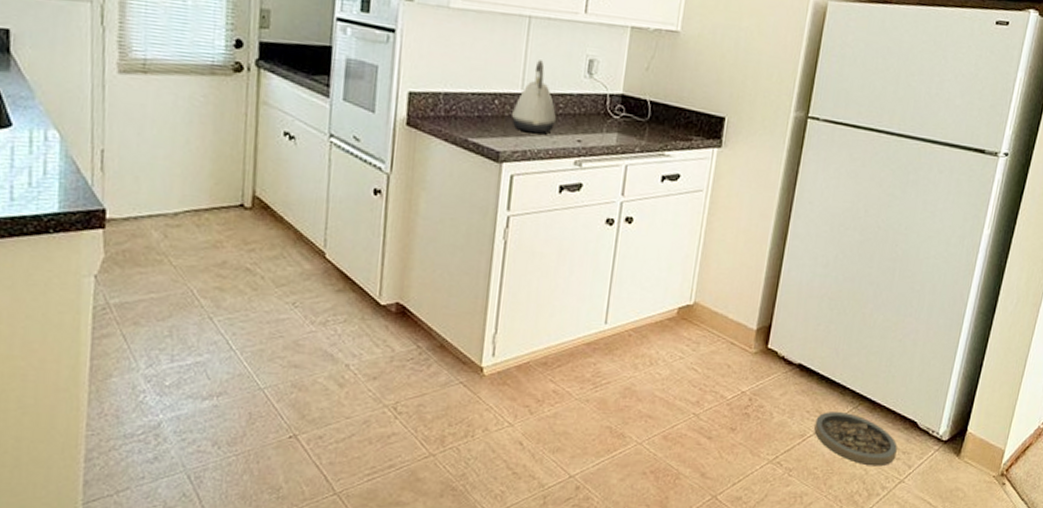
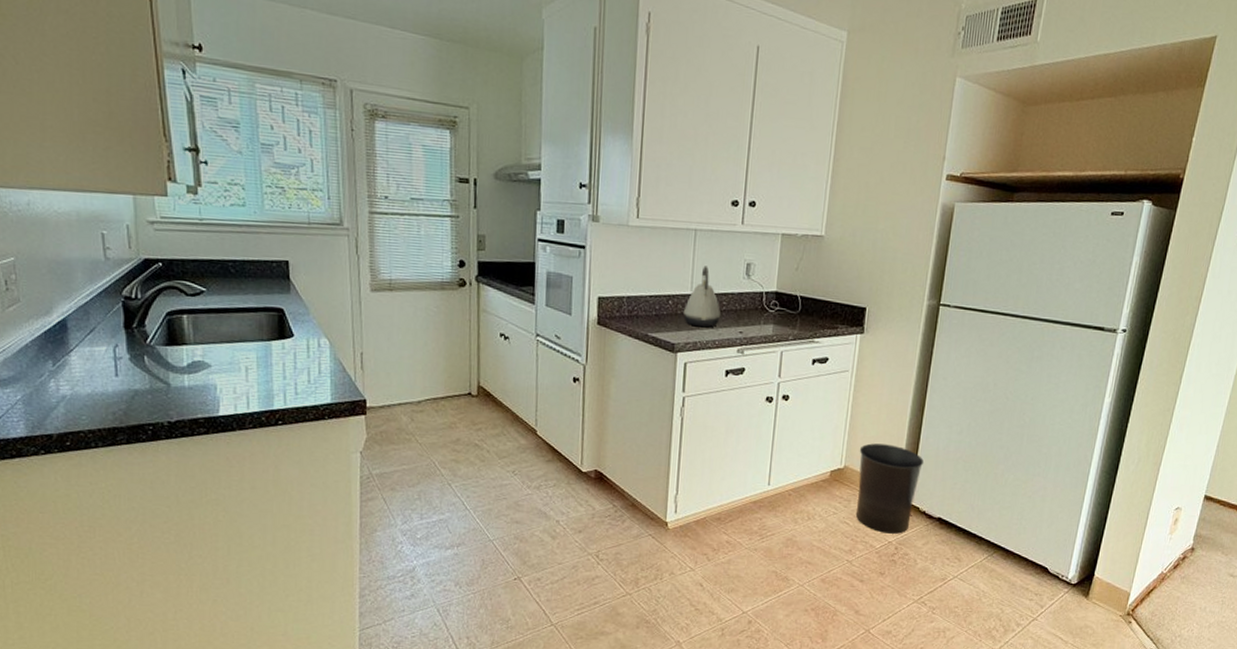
waste bin: none [705,276,785,383] -> present [855,443,924,534]
pet bowl: present [814,412,897,465] -> none [954,559,1030,605]

